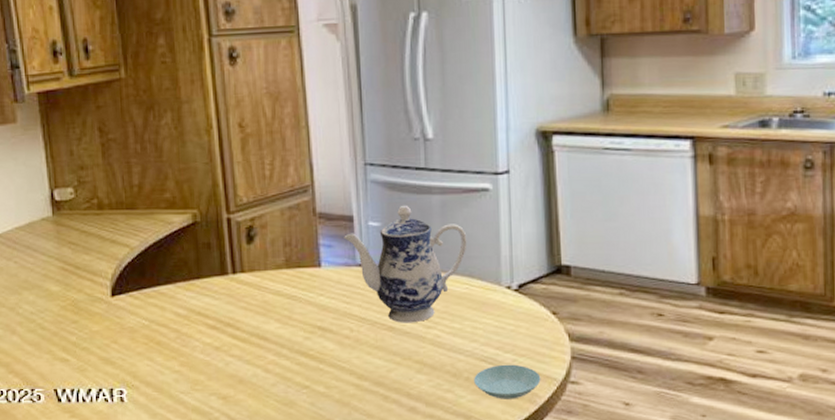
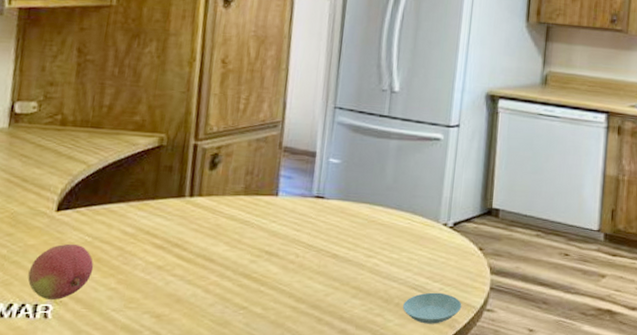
fruit: none [99,328,156,384] -> present [27,243,94,300]
teapot: present [344,205,467,323] -> none [304,146,416,252]

